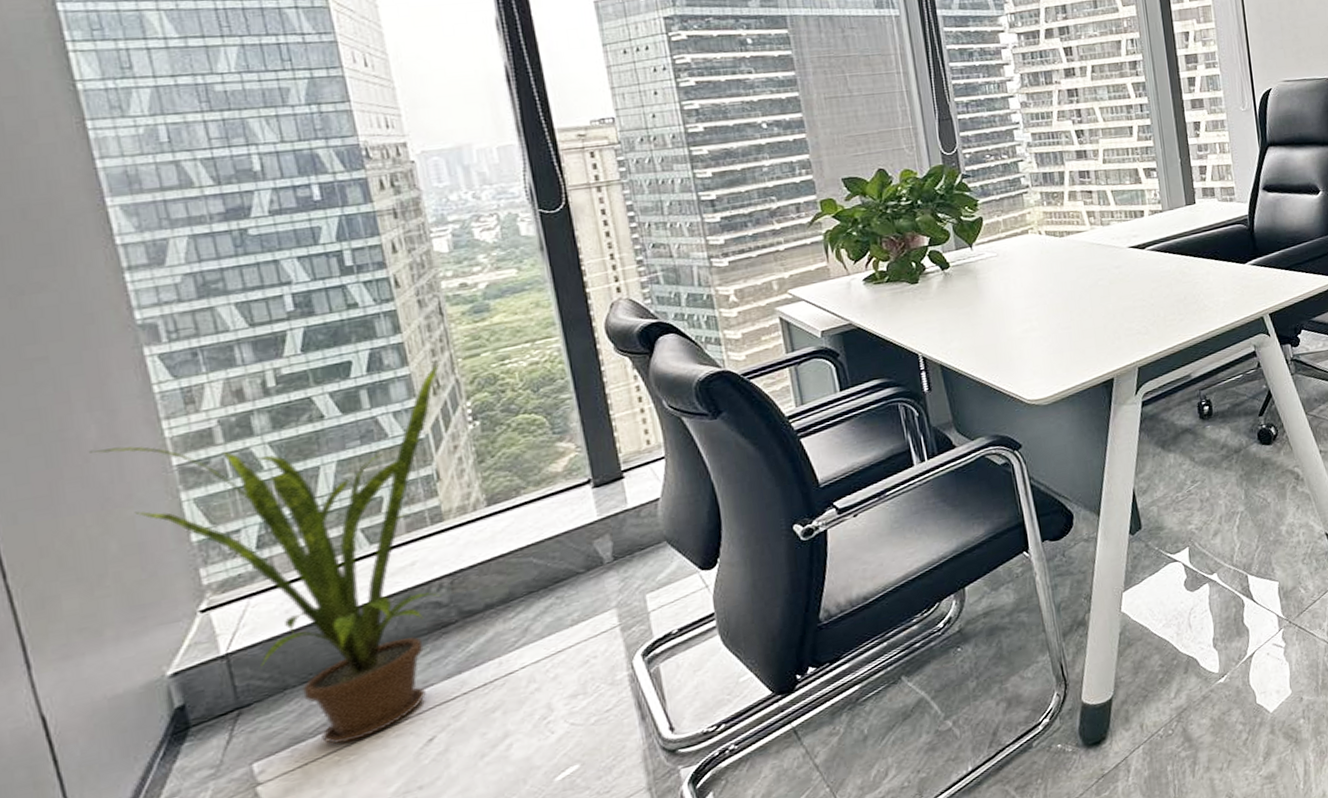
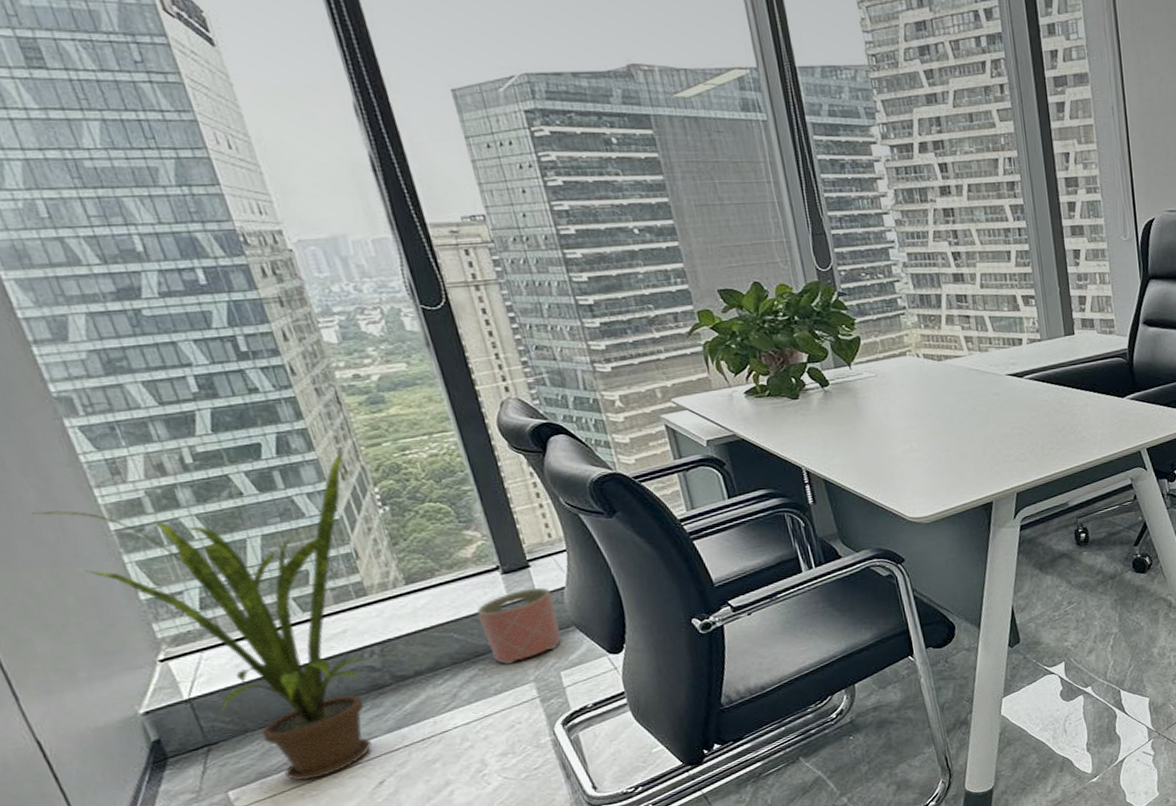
planter: none [561,500,652,590] -> present [476,587,563,665]

